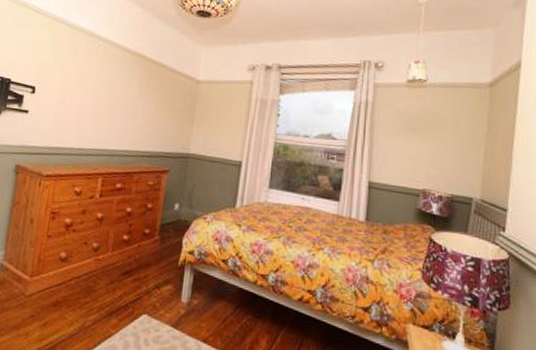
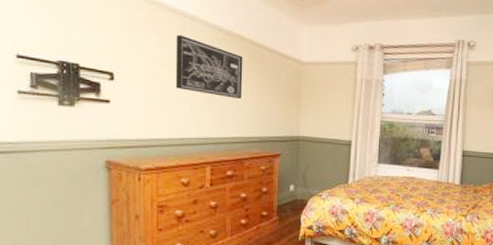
wall art: none [82,54,145,114] -> present [175,34,243,99]

